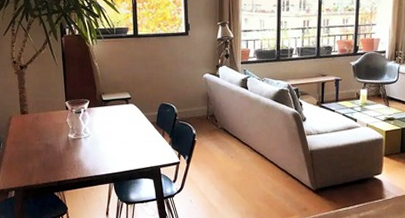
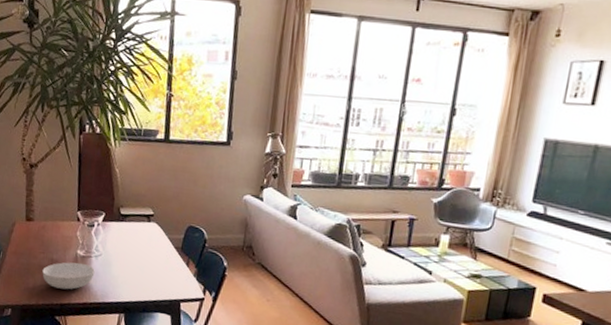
serving bowl: none [39,144,85,169] -> present [42,262,95,290]

